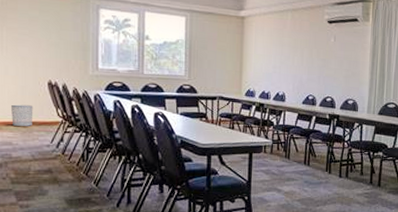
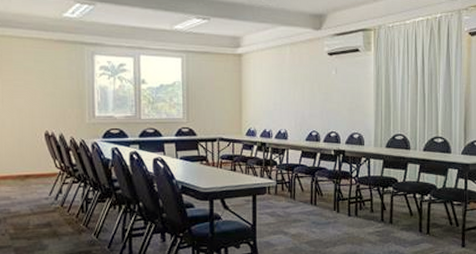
waste bin: present [11,104,33,126] -> none [9,158,31,180]

